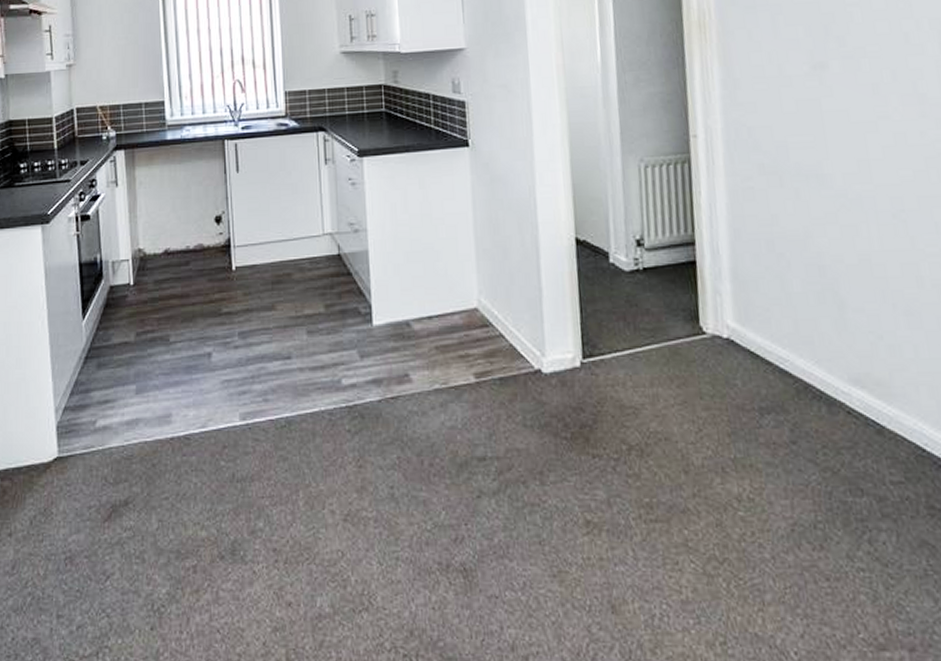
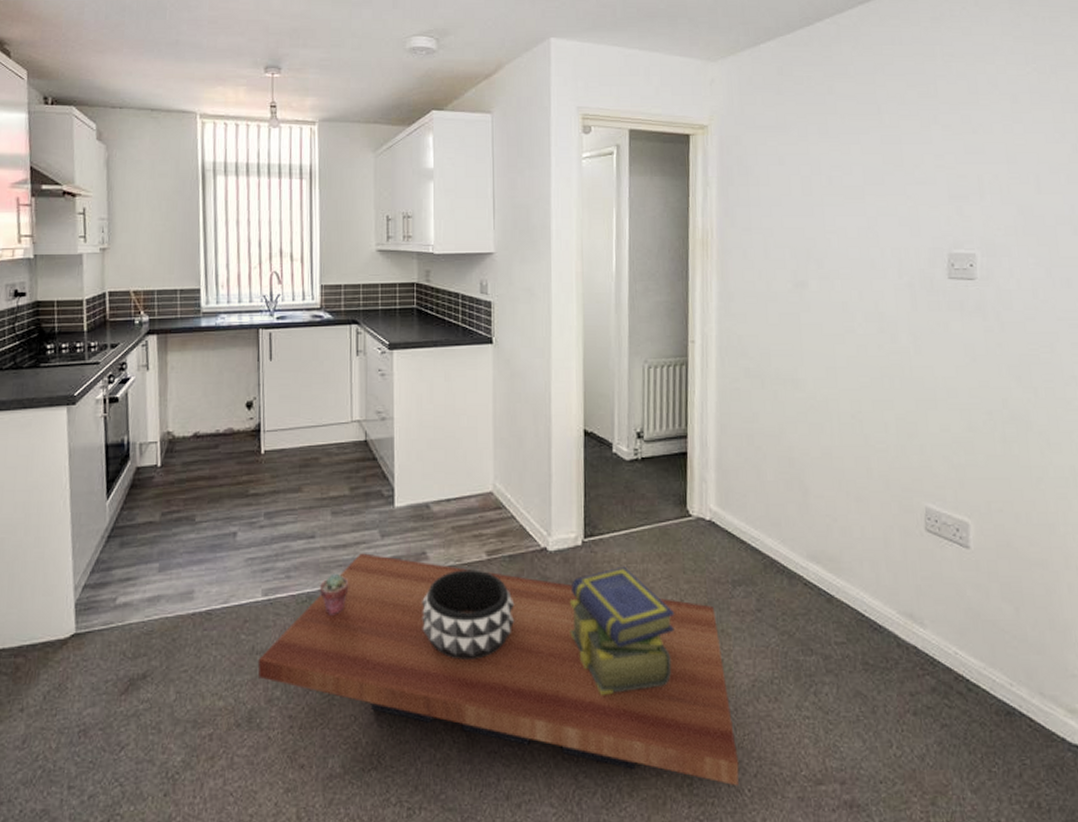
coffee table: none [238,375,782,648] -> present [257,553,739,786]
potted succulent: none [299,396,329,442] -> present [320,573,349,615]
decorative bowl: none [407,393,509,493] -> present [422,569,514,660]
stack of books: none [570,390,694,536] -> present [569,566,675,695]

